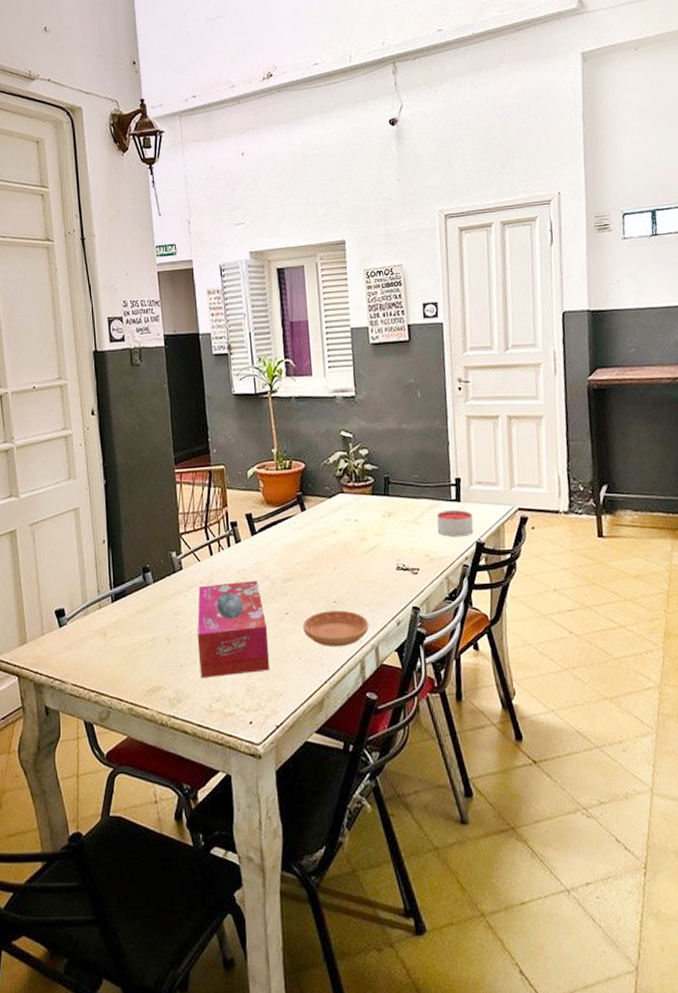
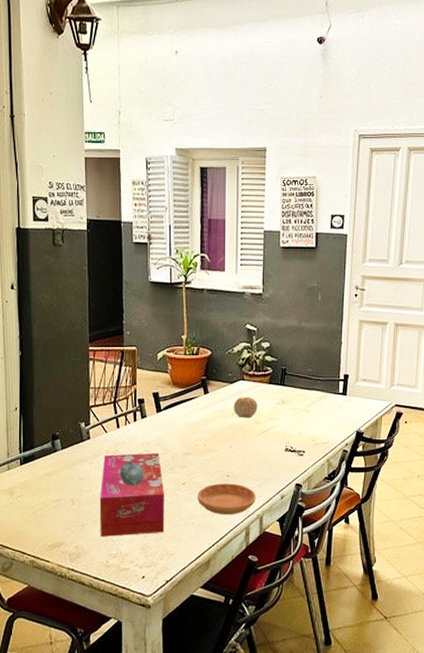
fruit: none [334,511,362,536] -> present [233,397,258,418]
candle: present [437,509,474,538] -> none [324,401,355,426]

